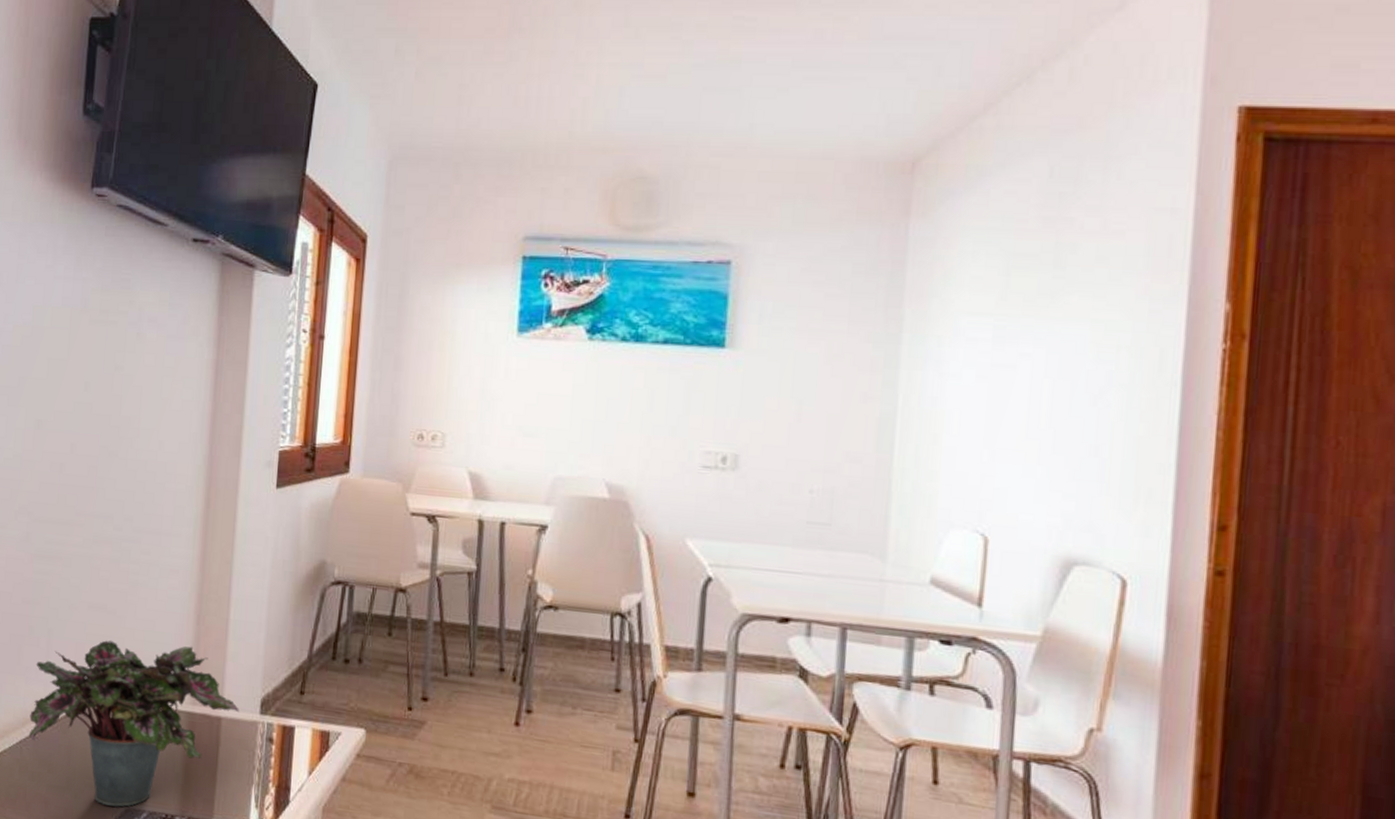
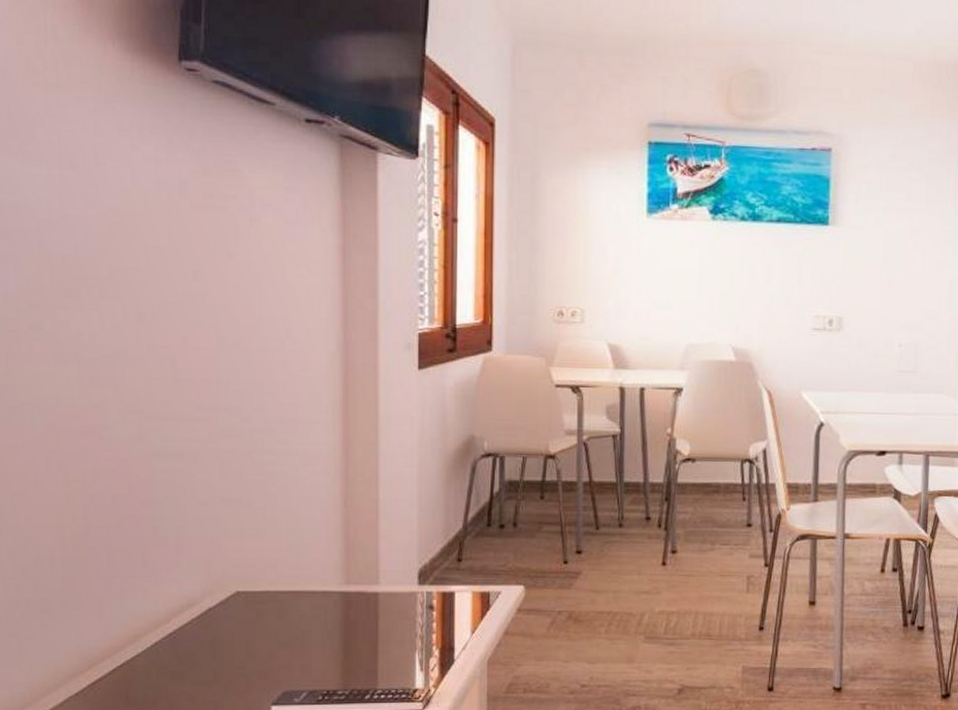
potted plant: present [29,640,239,807] -> none [163,529,396,691]

